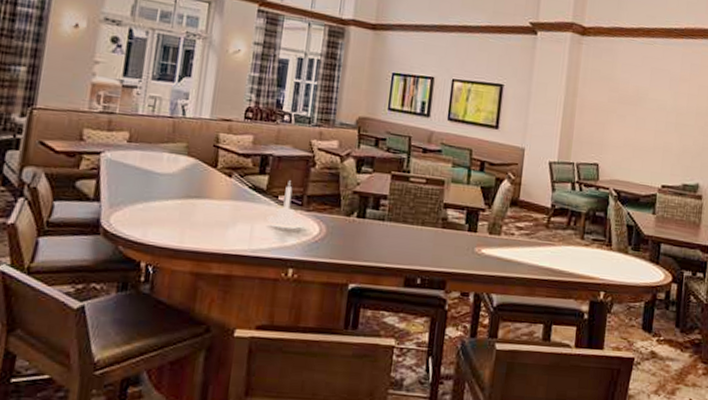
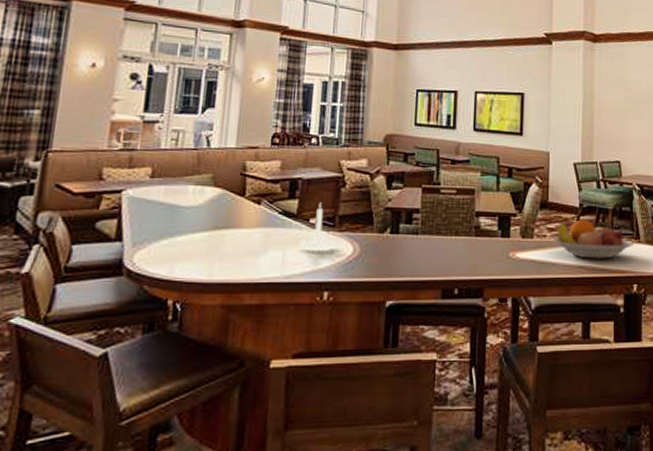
fruit bowl: none [520,220,606,264] -> present [552,219,635,259]

